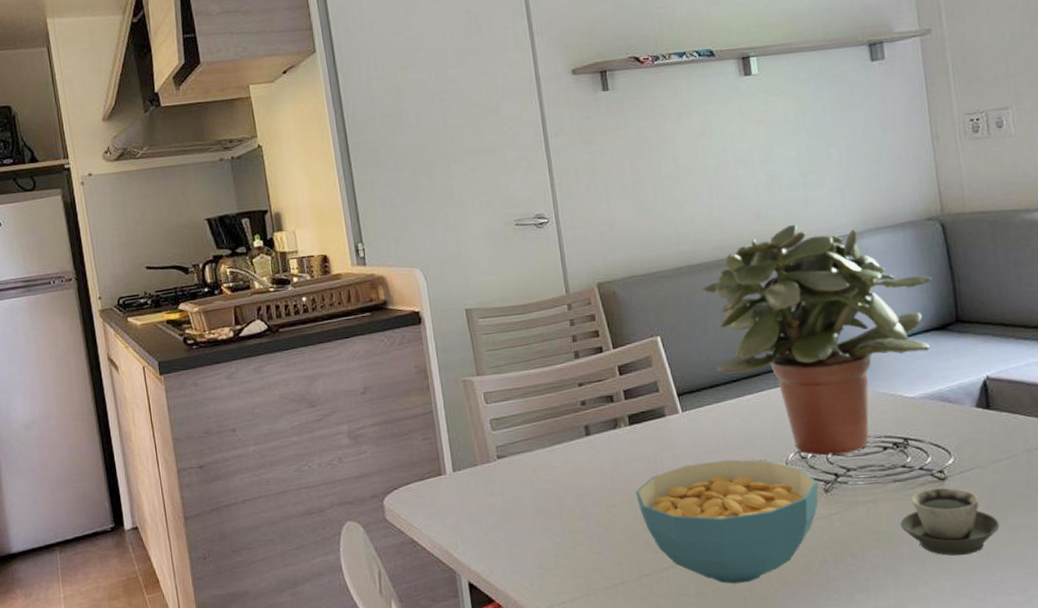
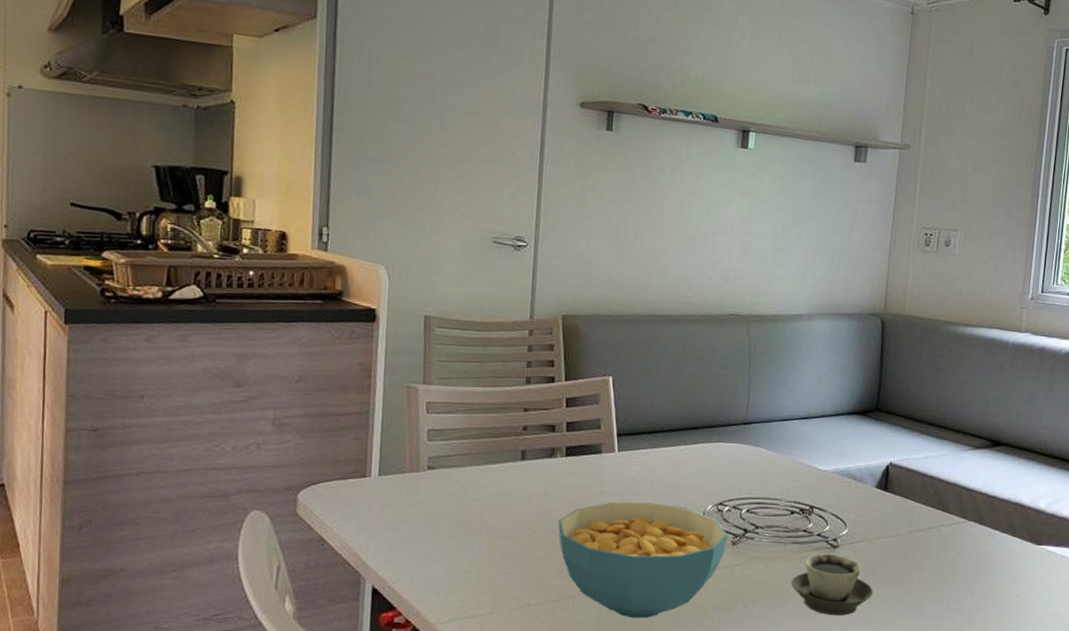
potted plant: present [701,224,932,456] -> none [658,295,864,513]

